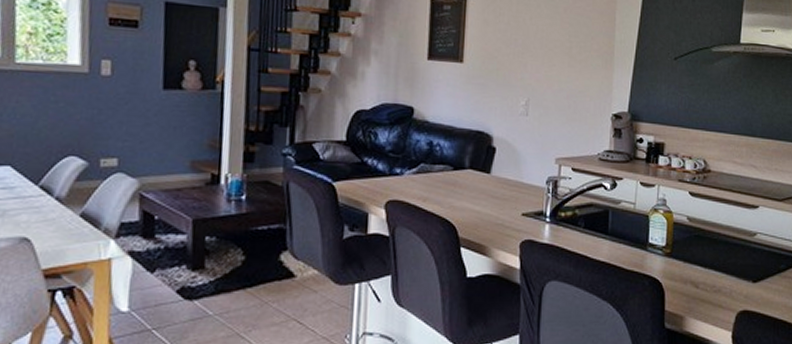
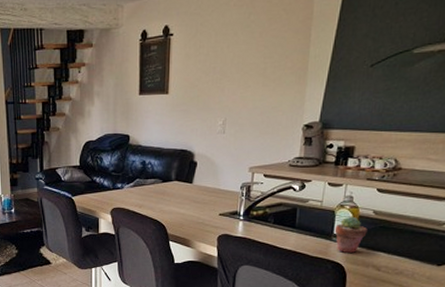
potted succulent: none [649,222,683,267] -> present [334,216,367,254]

